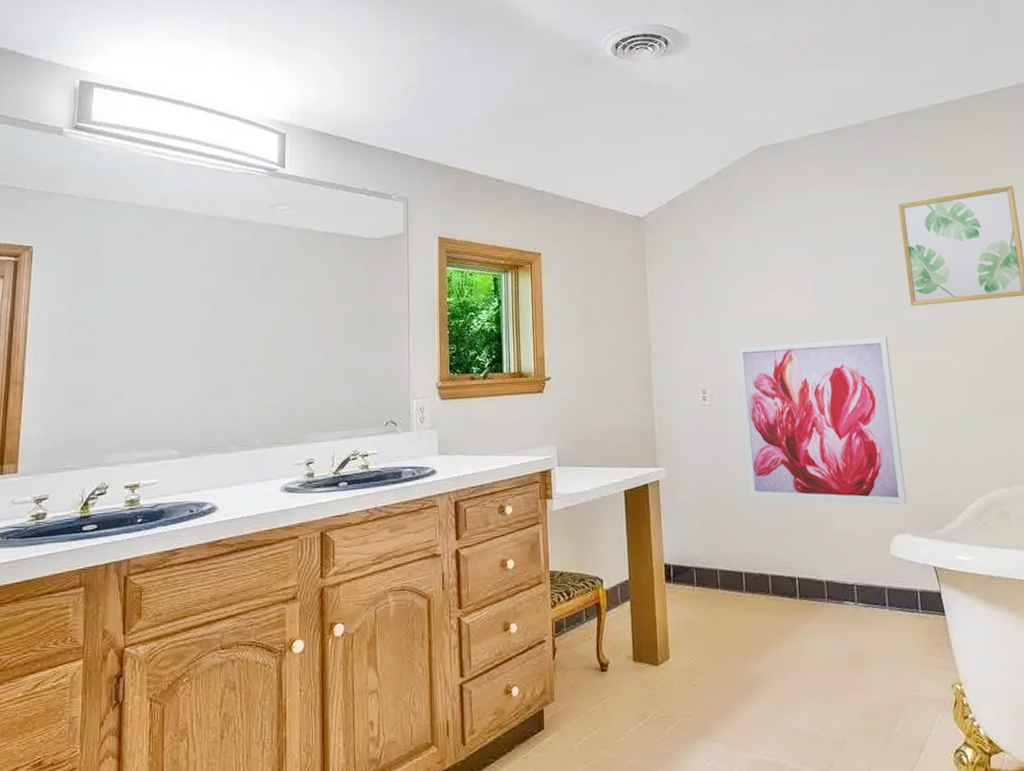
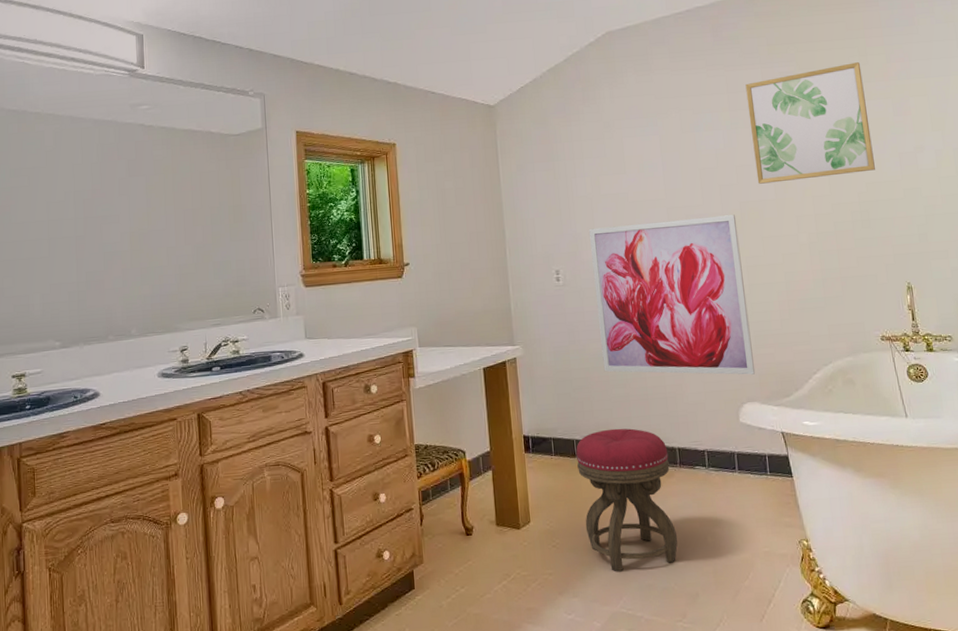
stool: none [719,558,825,715] -> present [576,428,678,572]

